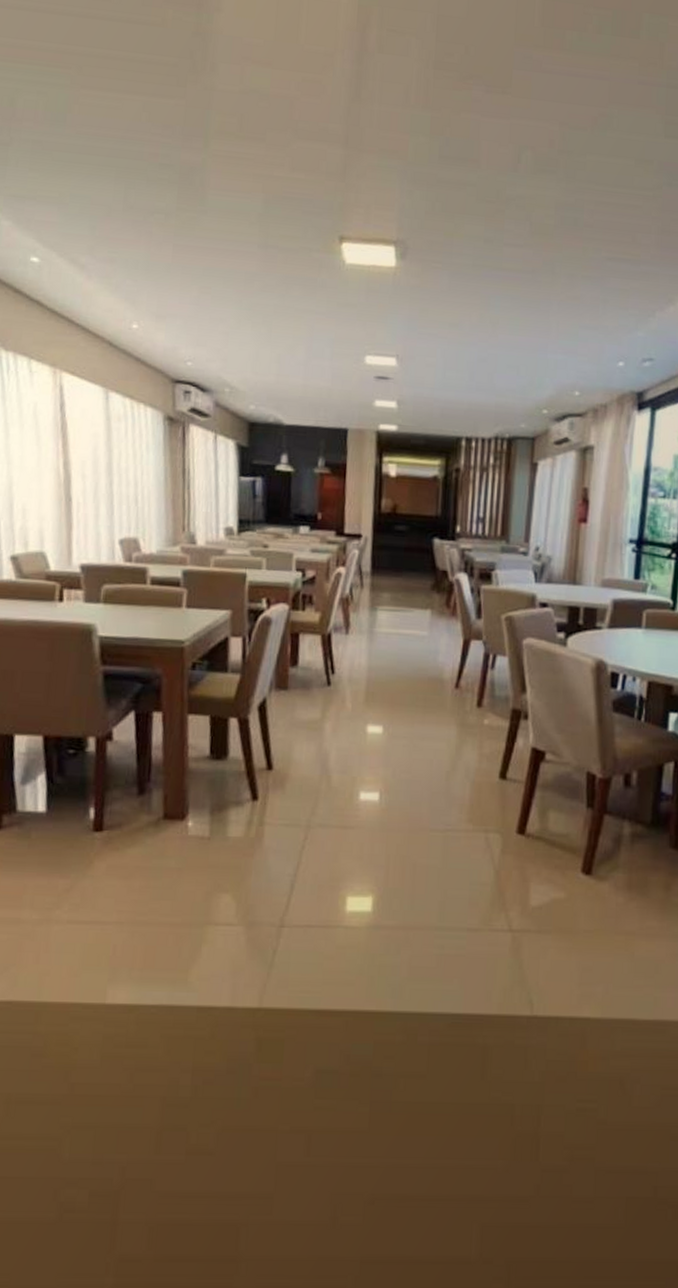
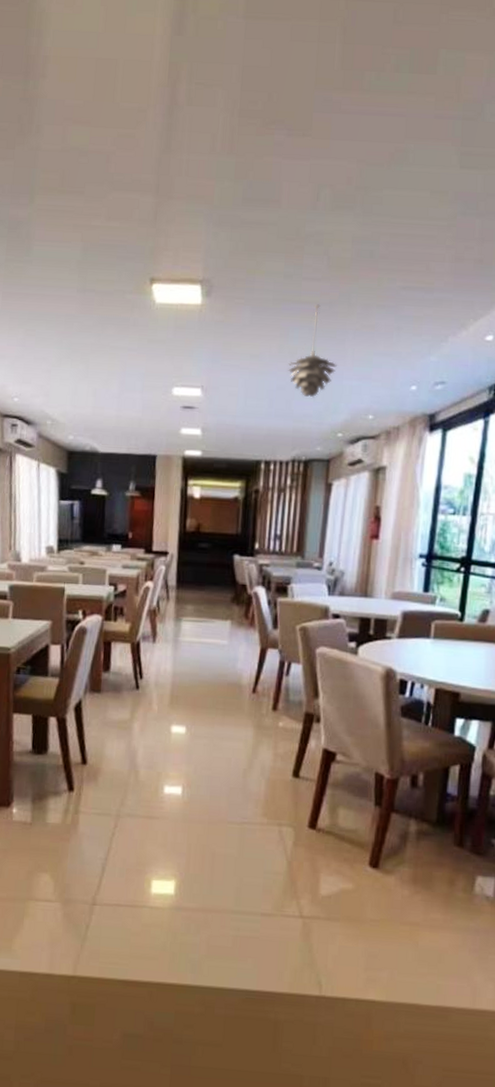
pendant light: none [489,272,541,372] -> present [288,304,337,398]

